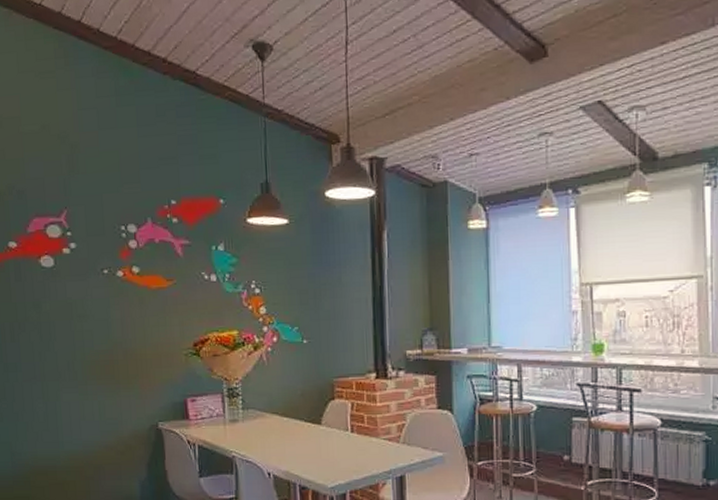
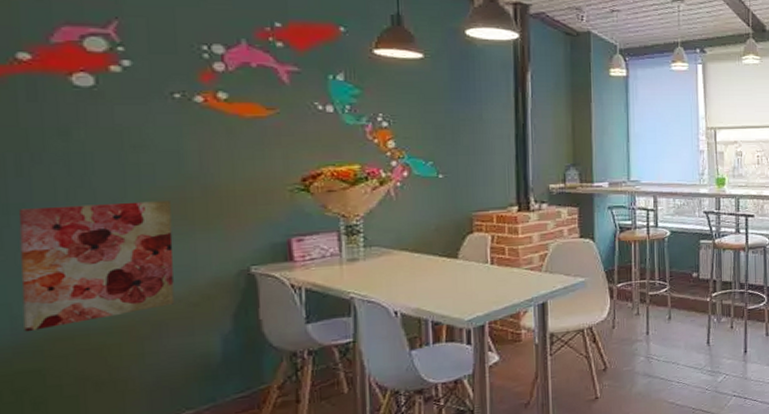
wall art: none [13,362,108,466] -> present [18,200,175,332]

